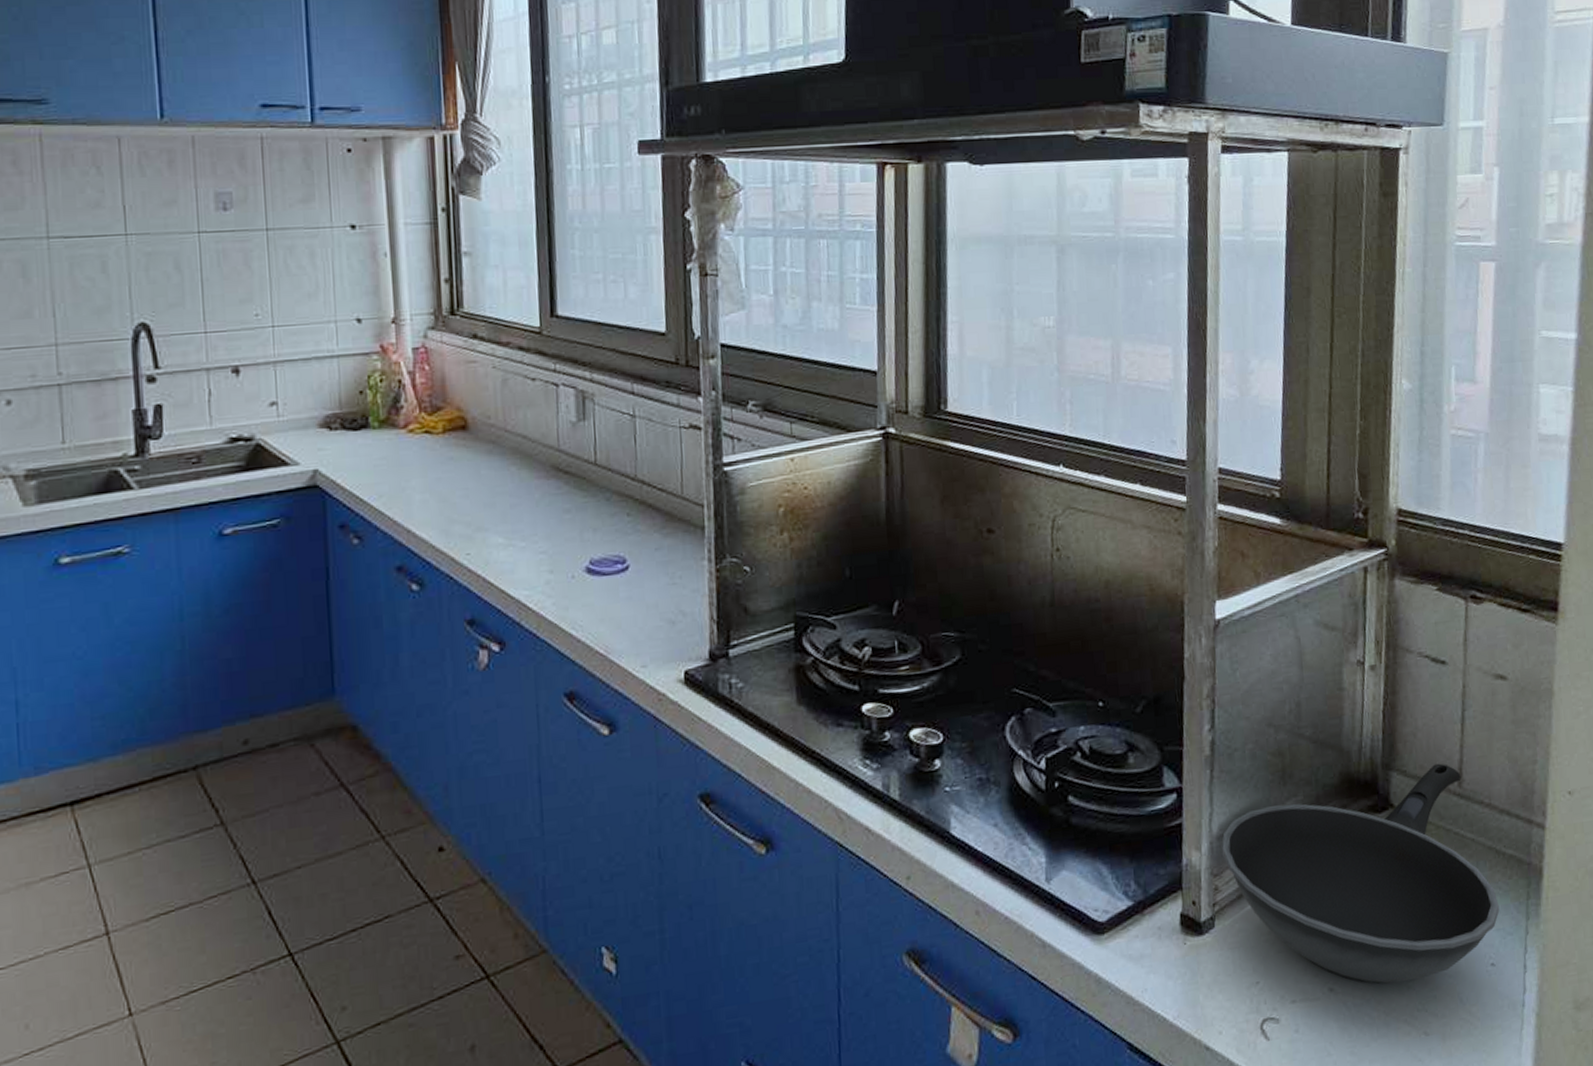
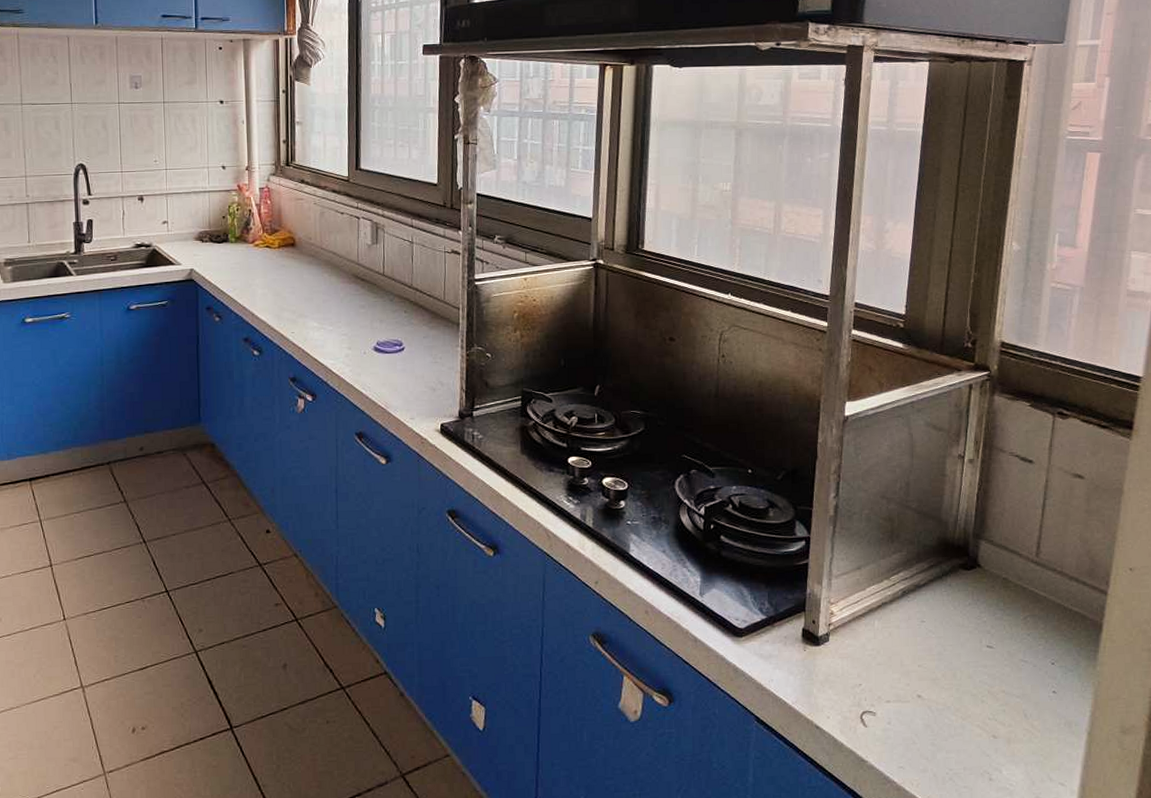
frying pan: present [1221,763,1500,985] -> none [838,537,1063,698]

